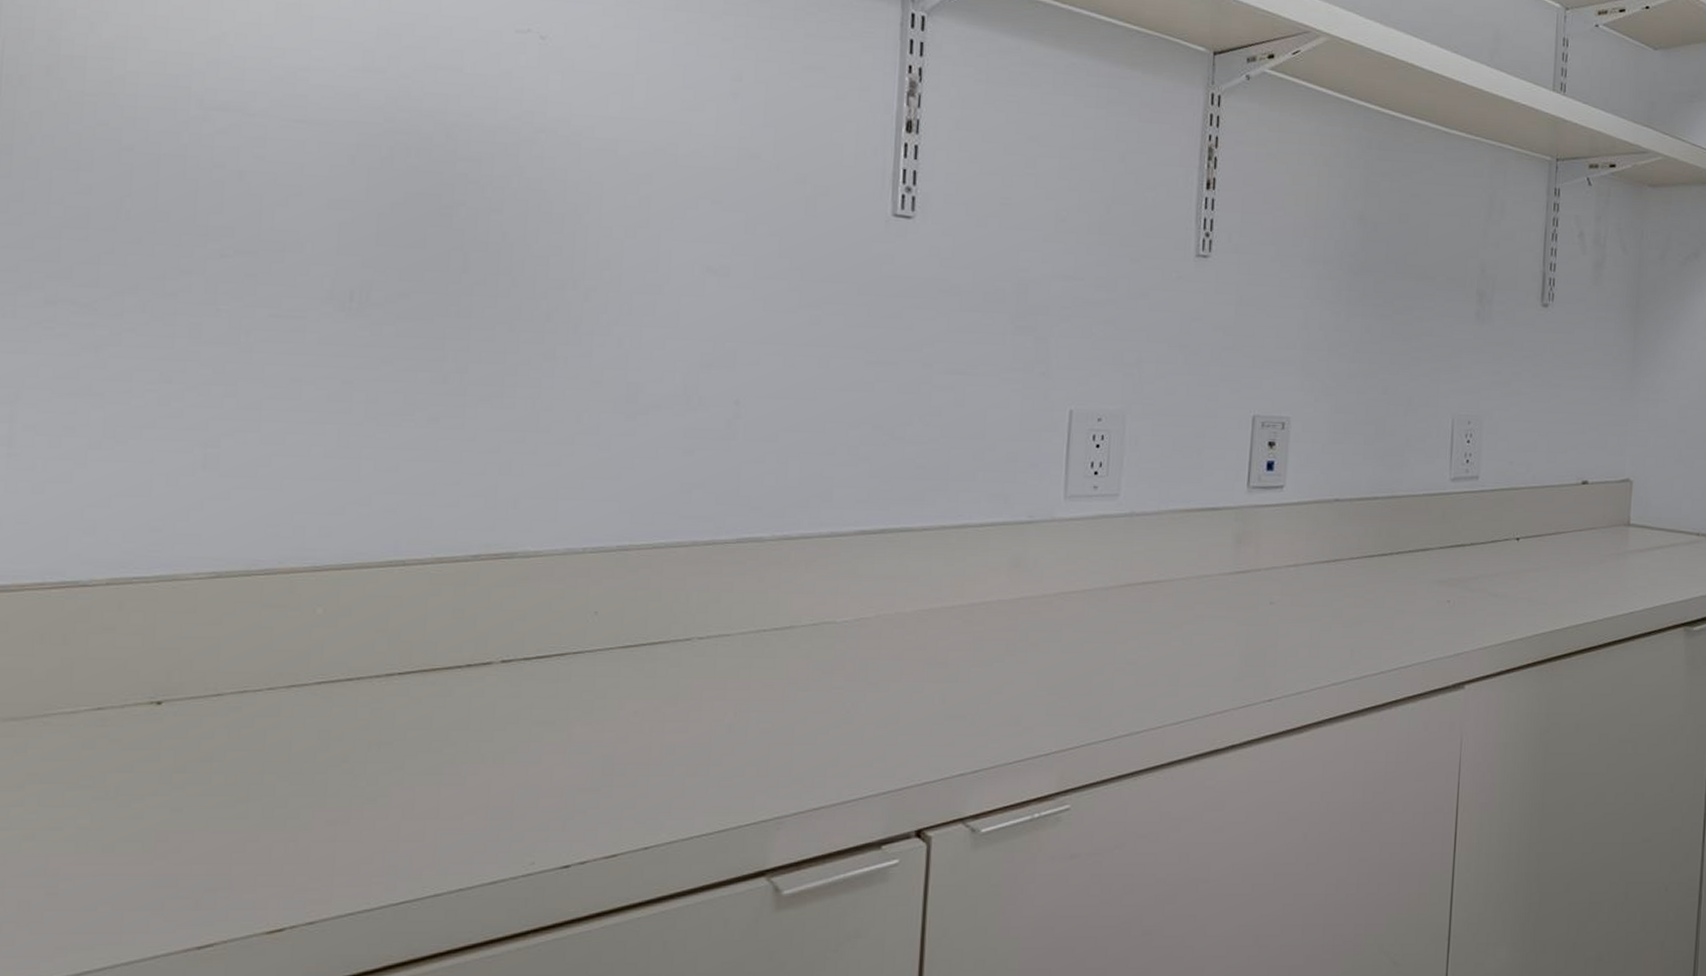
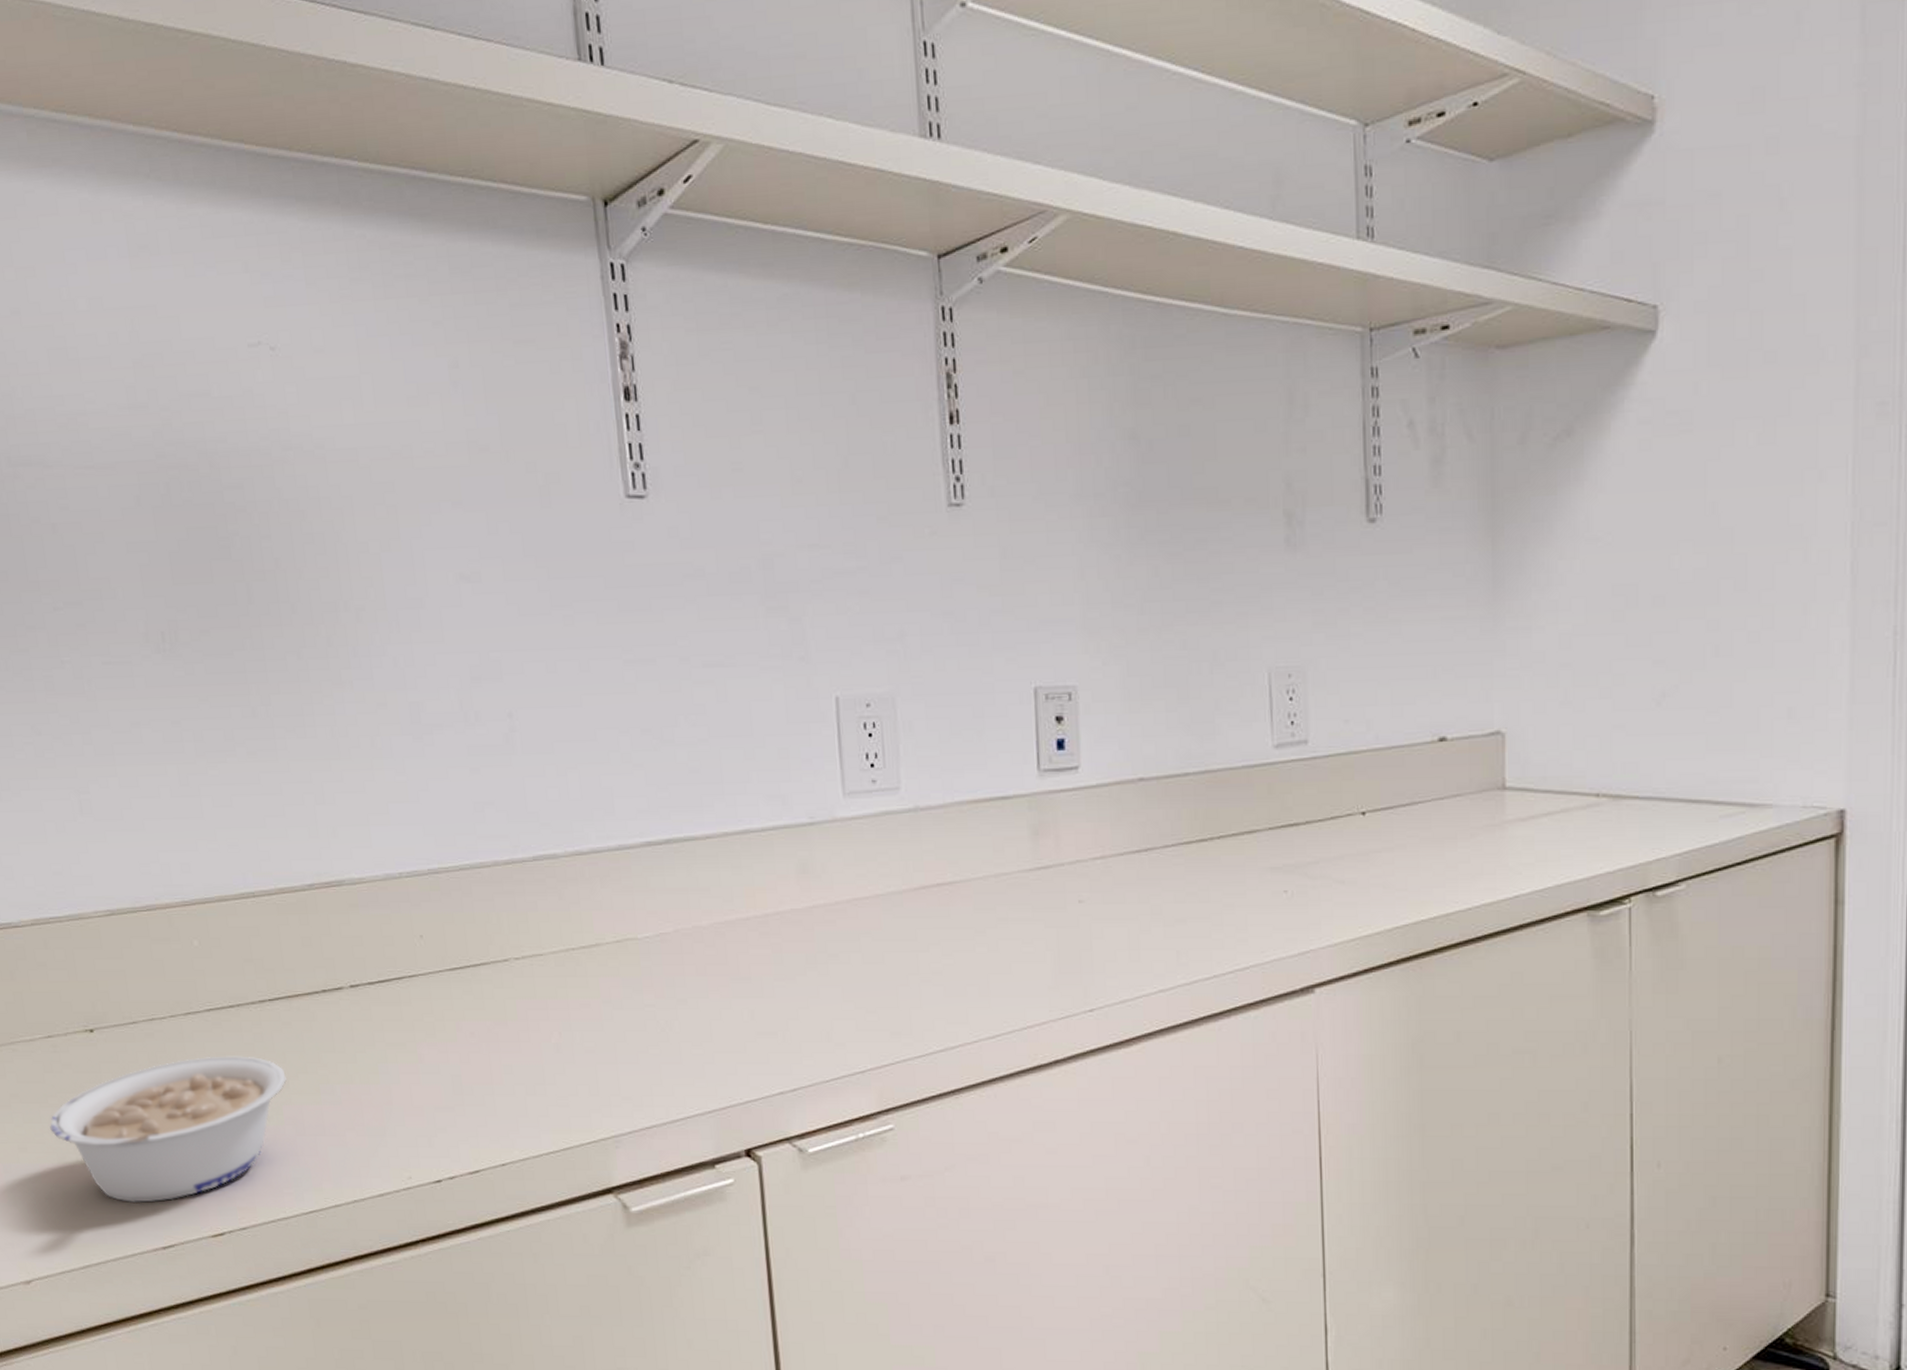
legume: none [74,732,402,898] -> present [50,1056,287,1204]

